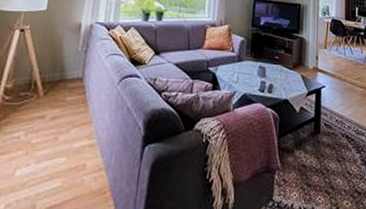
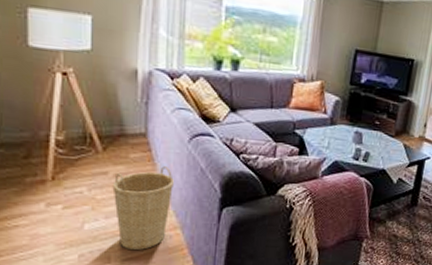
basket: none [46,107,103,196] -> present [112,166,174,250]

